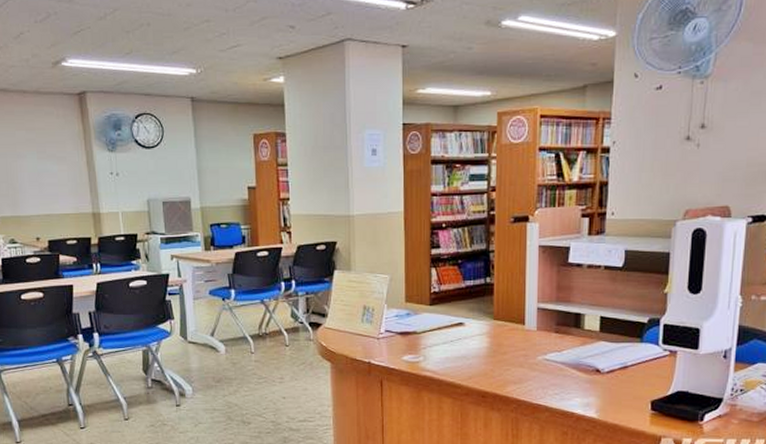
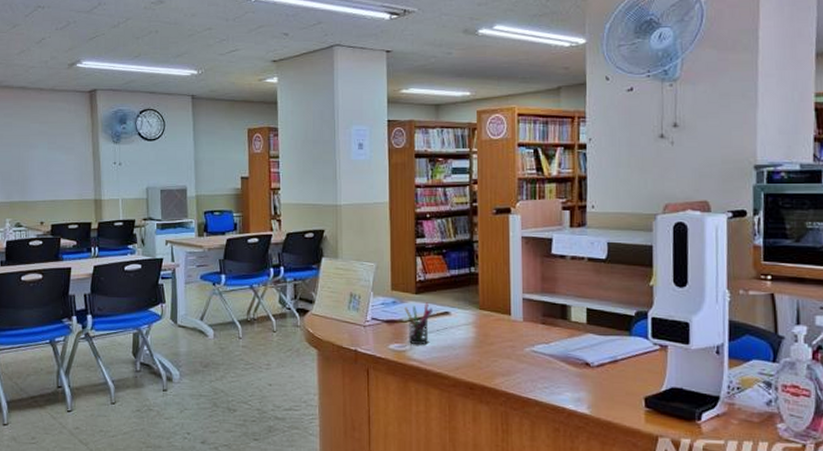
pen holder: none [418,313,447,356] -> present [404,302,433,346]

